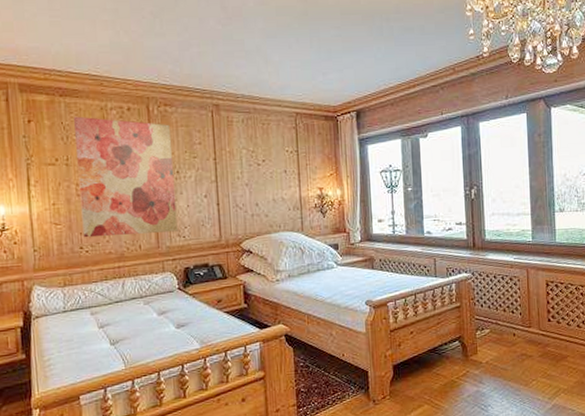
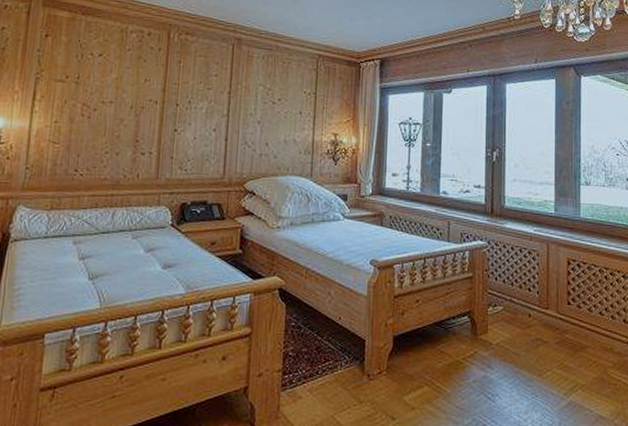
wall art: present [73,116,178,238] -> none [80,35,189,164]

